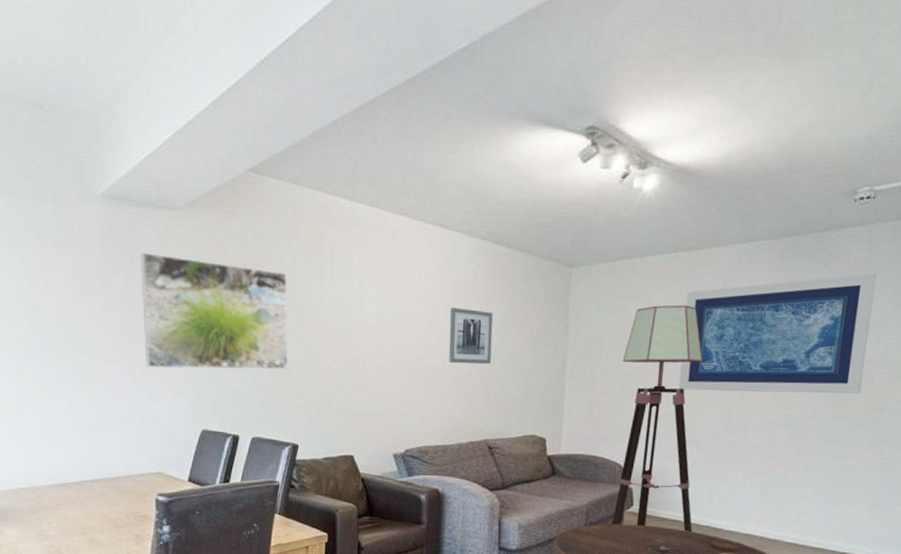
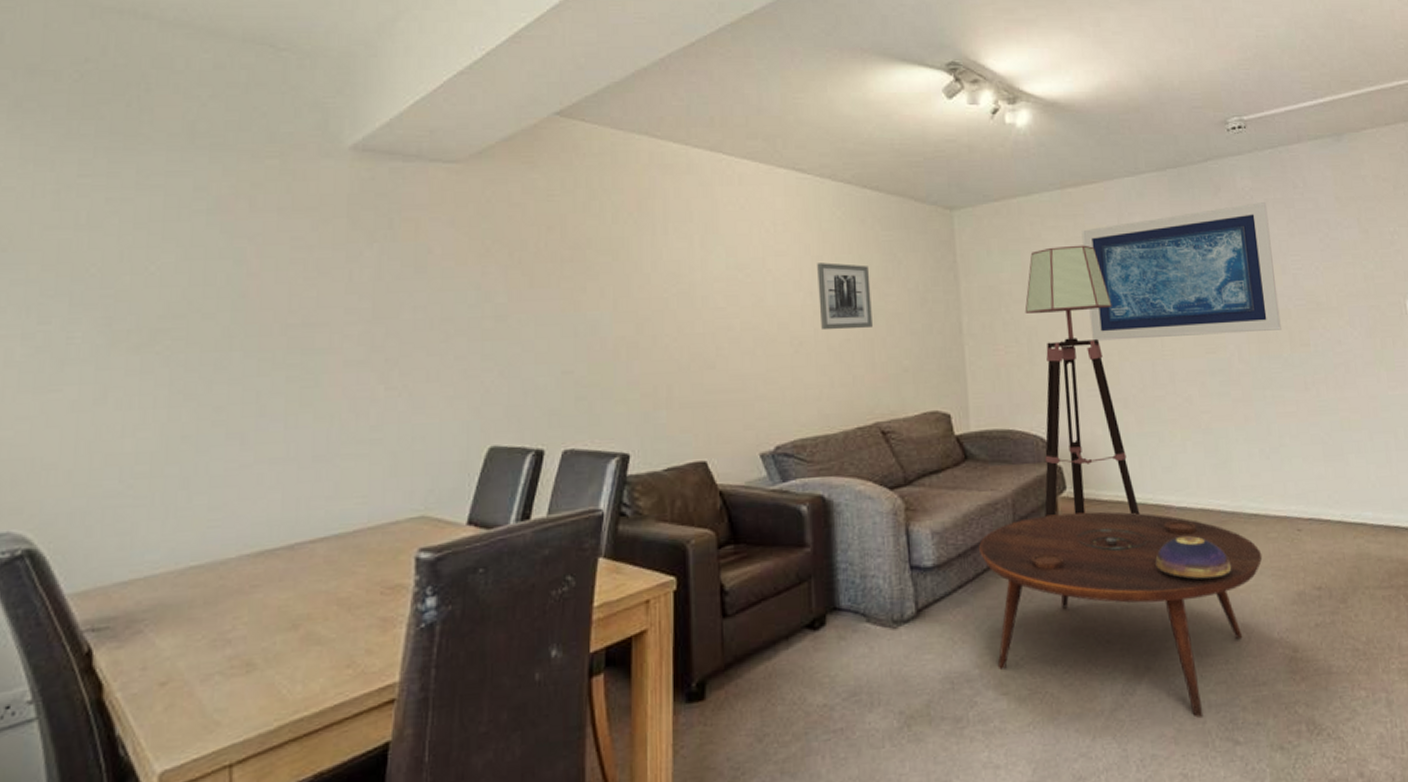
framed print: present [140,252,289,370] -> none [404,215,613,367]

